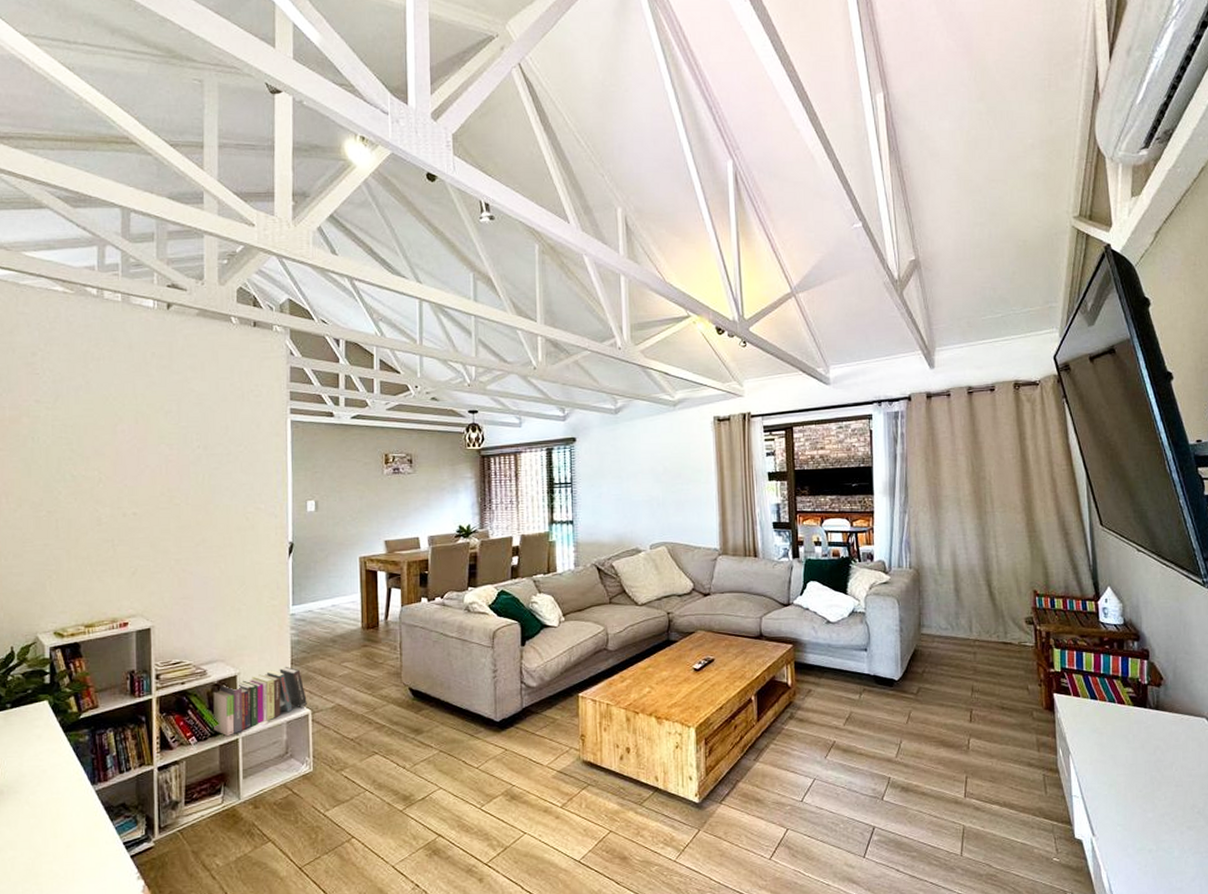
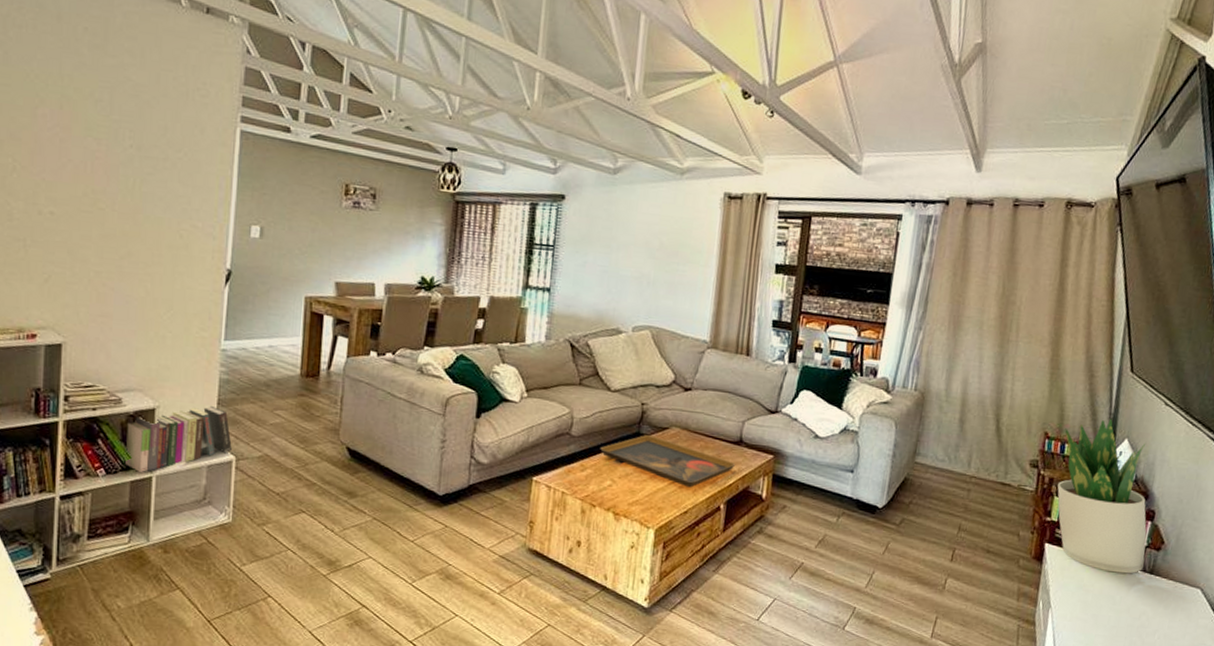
decorative tray: none [636,641,760,685] -> present [600,435,736,488]
planter: none [1051,570,1149,713] -> present [1057,418,1147,574]

